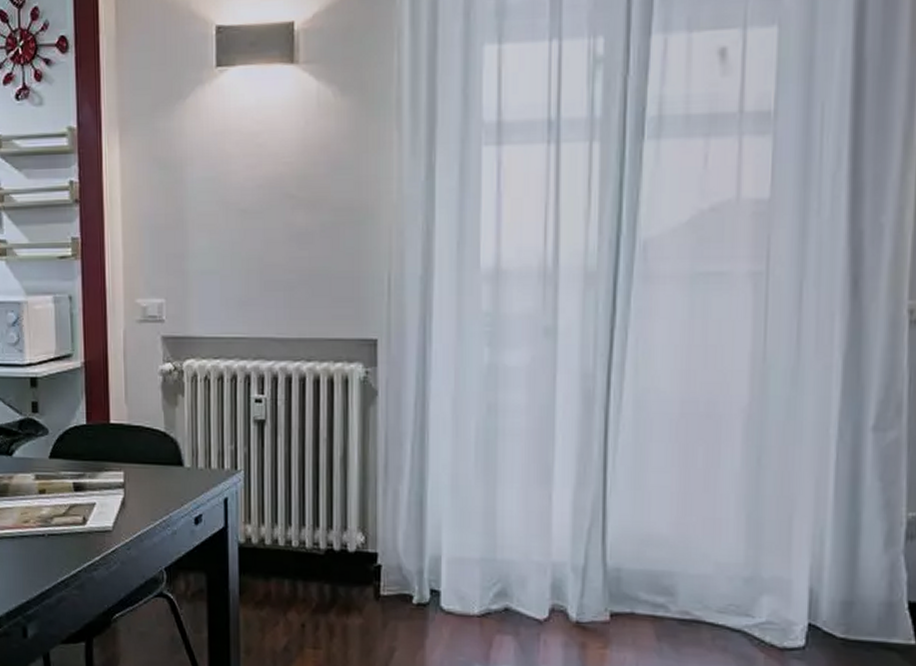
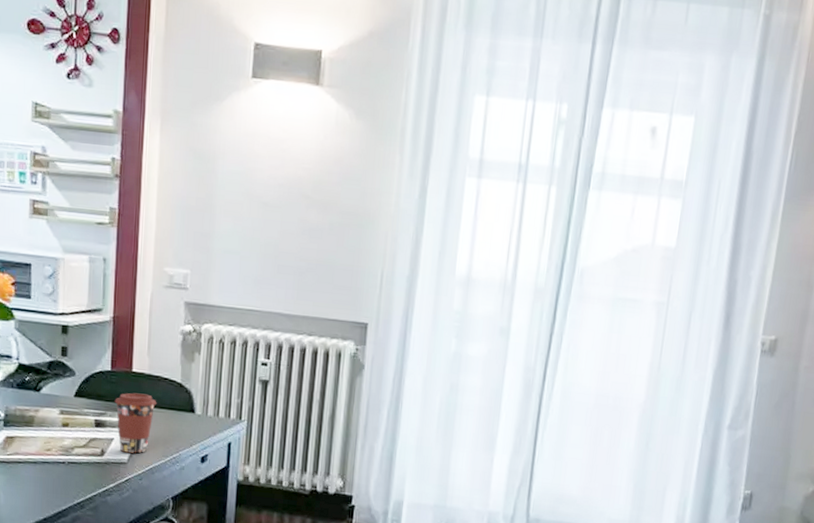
coffee cup: none [93,448,140,519] -> present [114,392,157,454]

